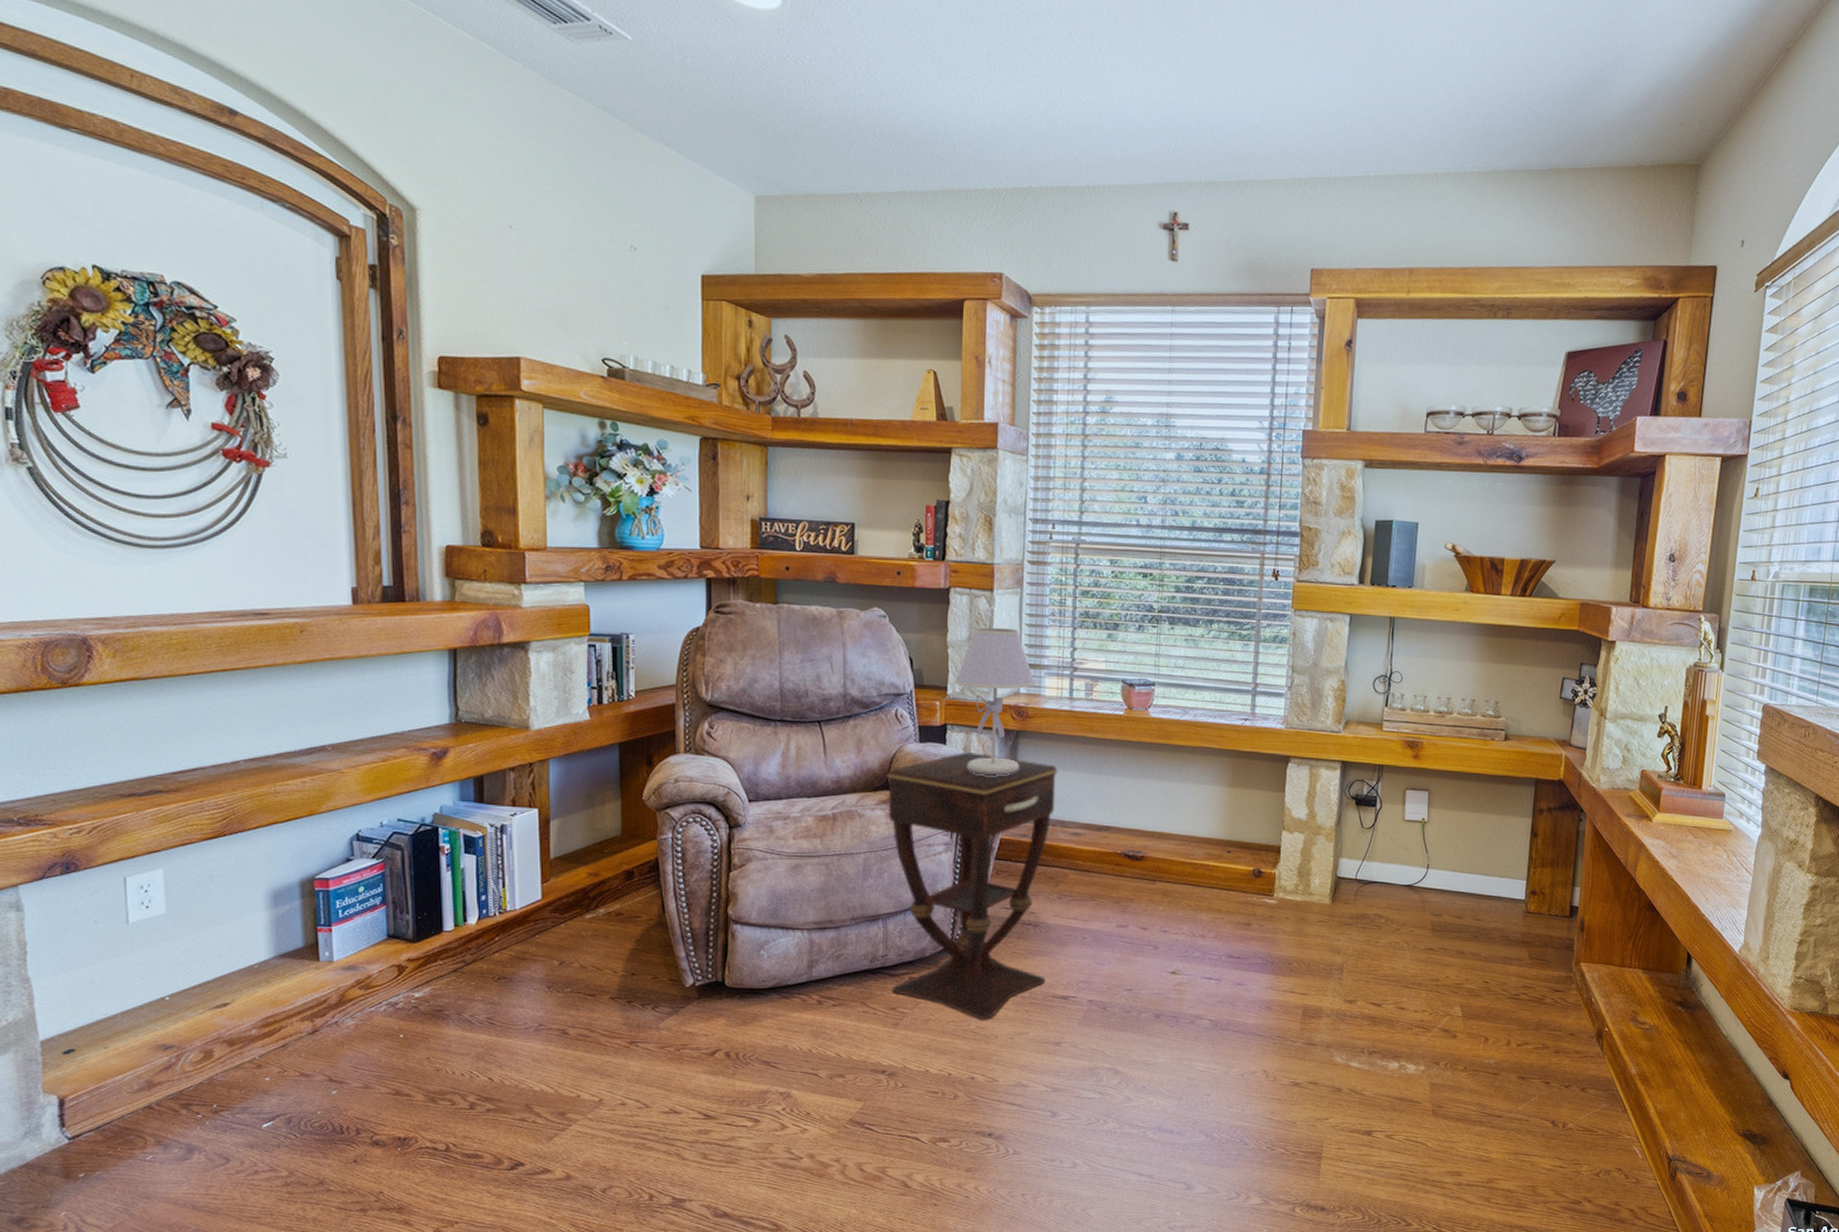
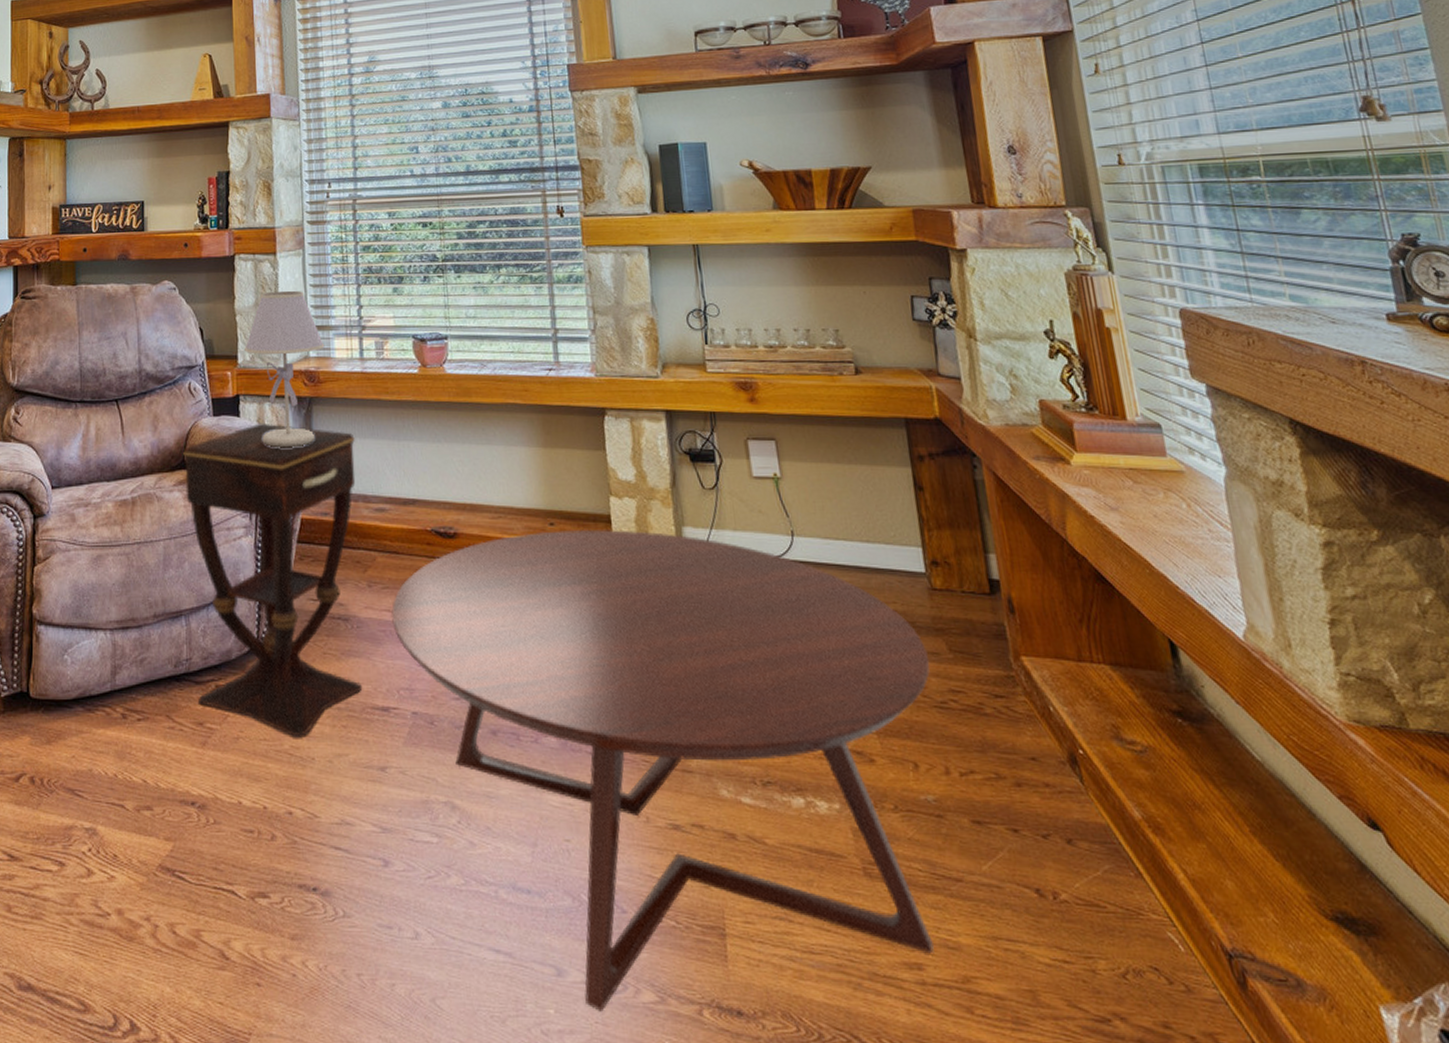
coffee table: none [1077,857,1513,1212] -> present [390,529,934,1012]

